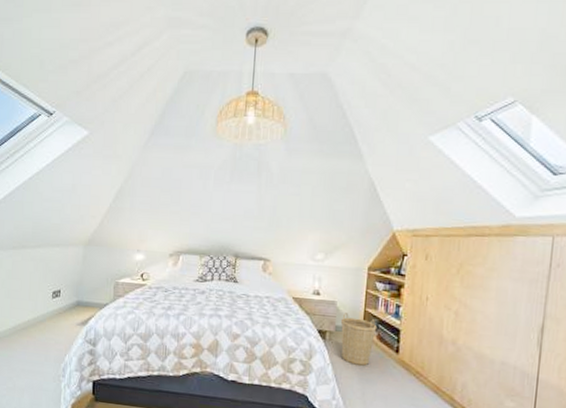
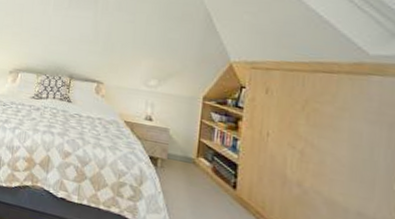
basket: present [341,313,377,366] -> none [173,141,213,199]

